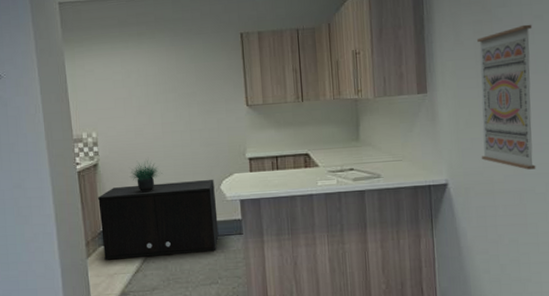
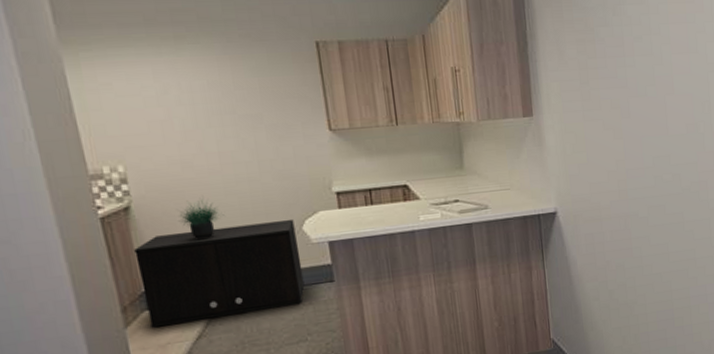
wall art: present [477,24,536,170] -> none [581,45,639,195]

